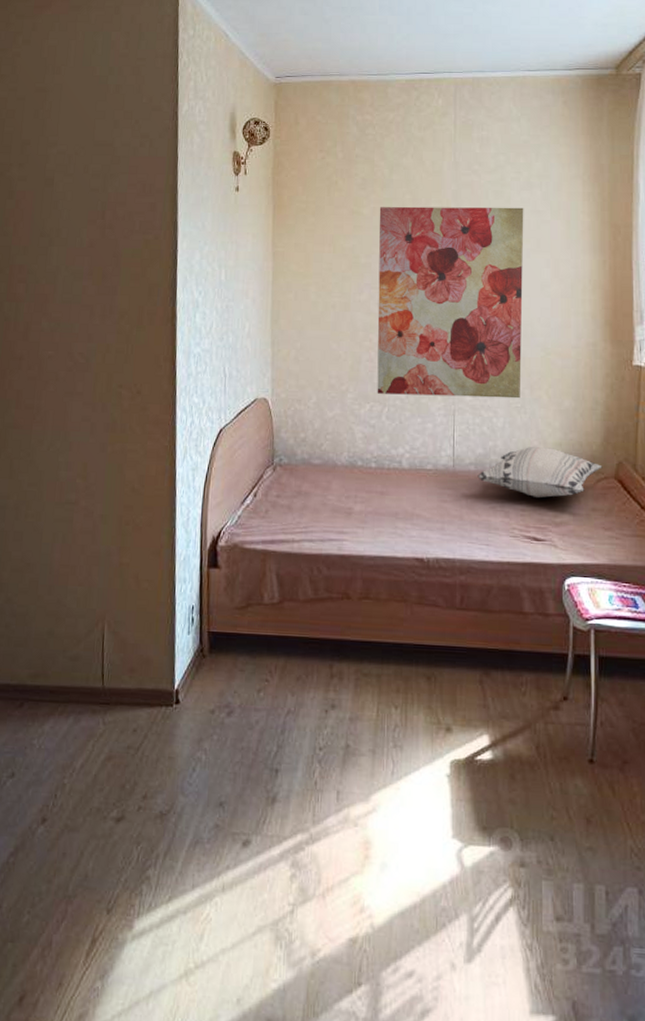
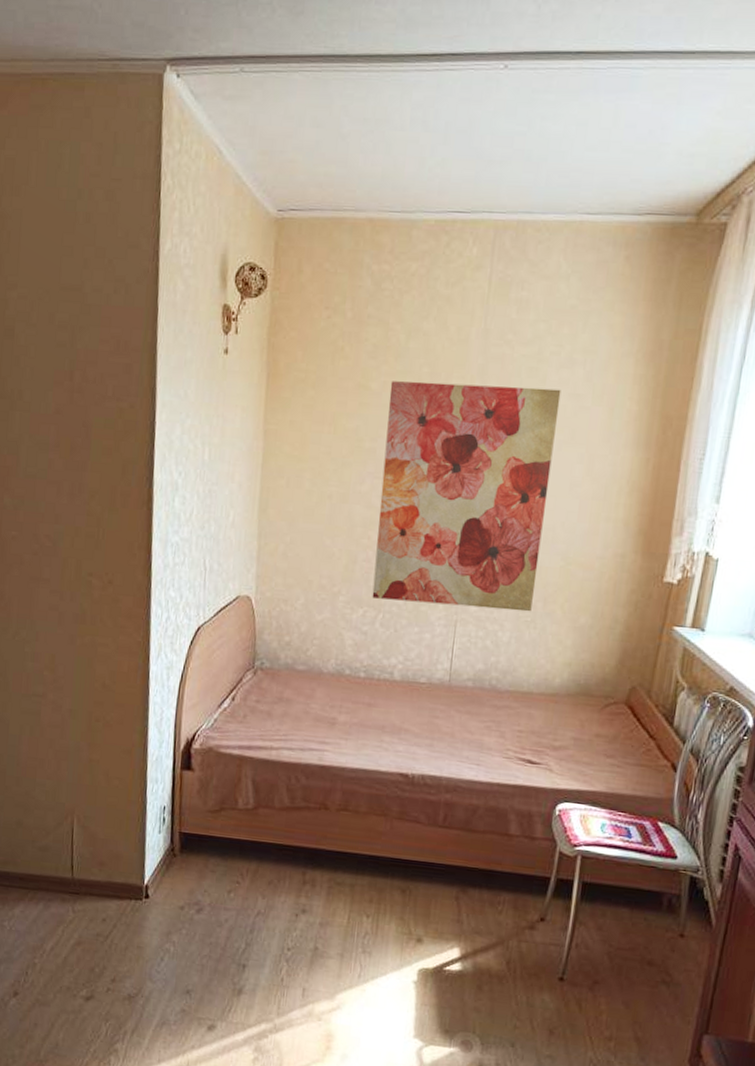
decorative pillow: present [477,446,603,499] -> none [474,664,614,720]

